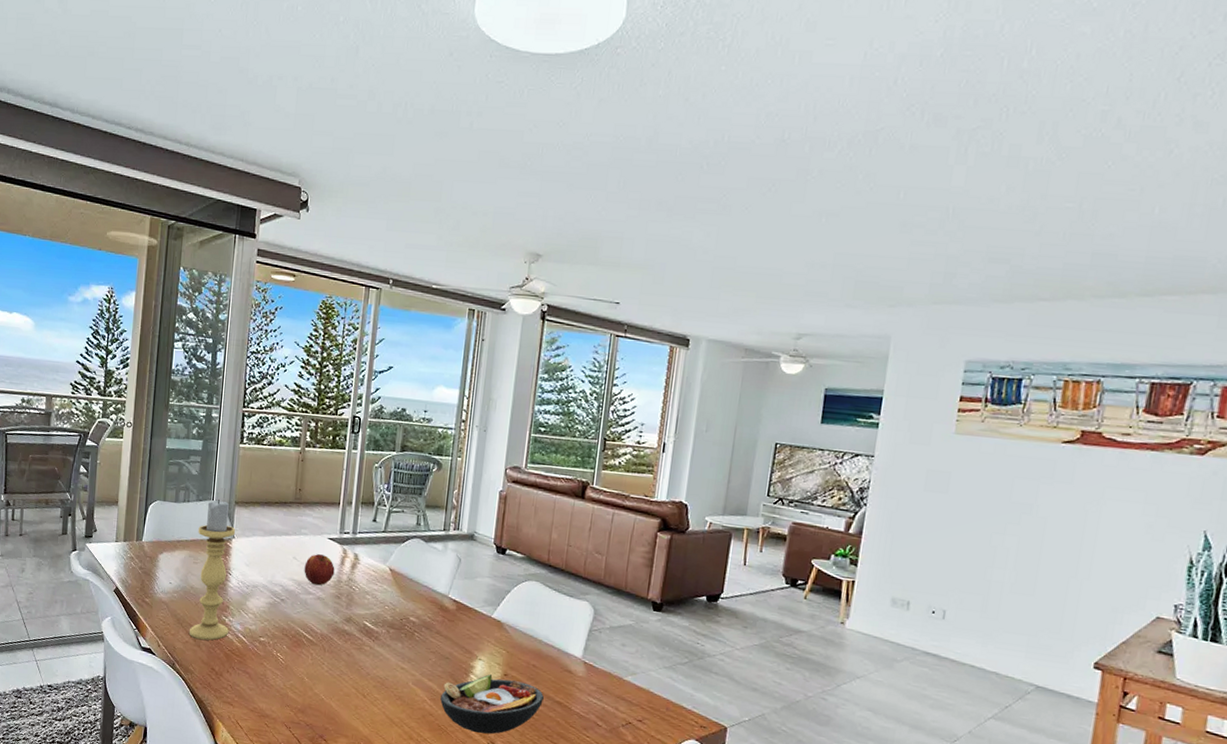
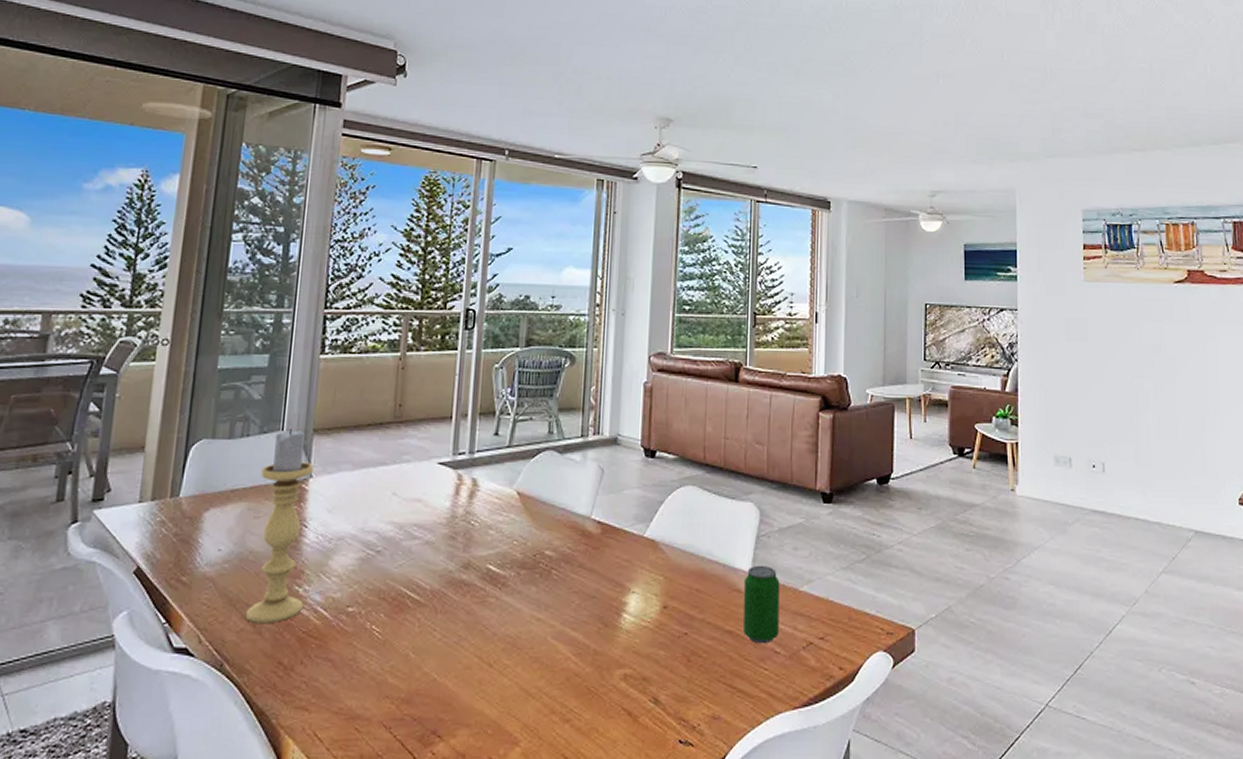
apple: present [304,554,335,586] -> none [407,485,448,526]
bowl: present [440,674,544,734] -> none [588,610,711,690]
beverage can: none [571,653,607,717] -> present [743,565,780,644]

